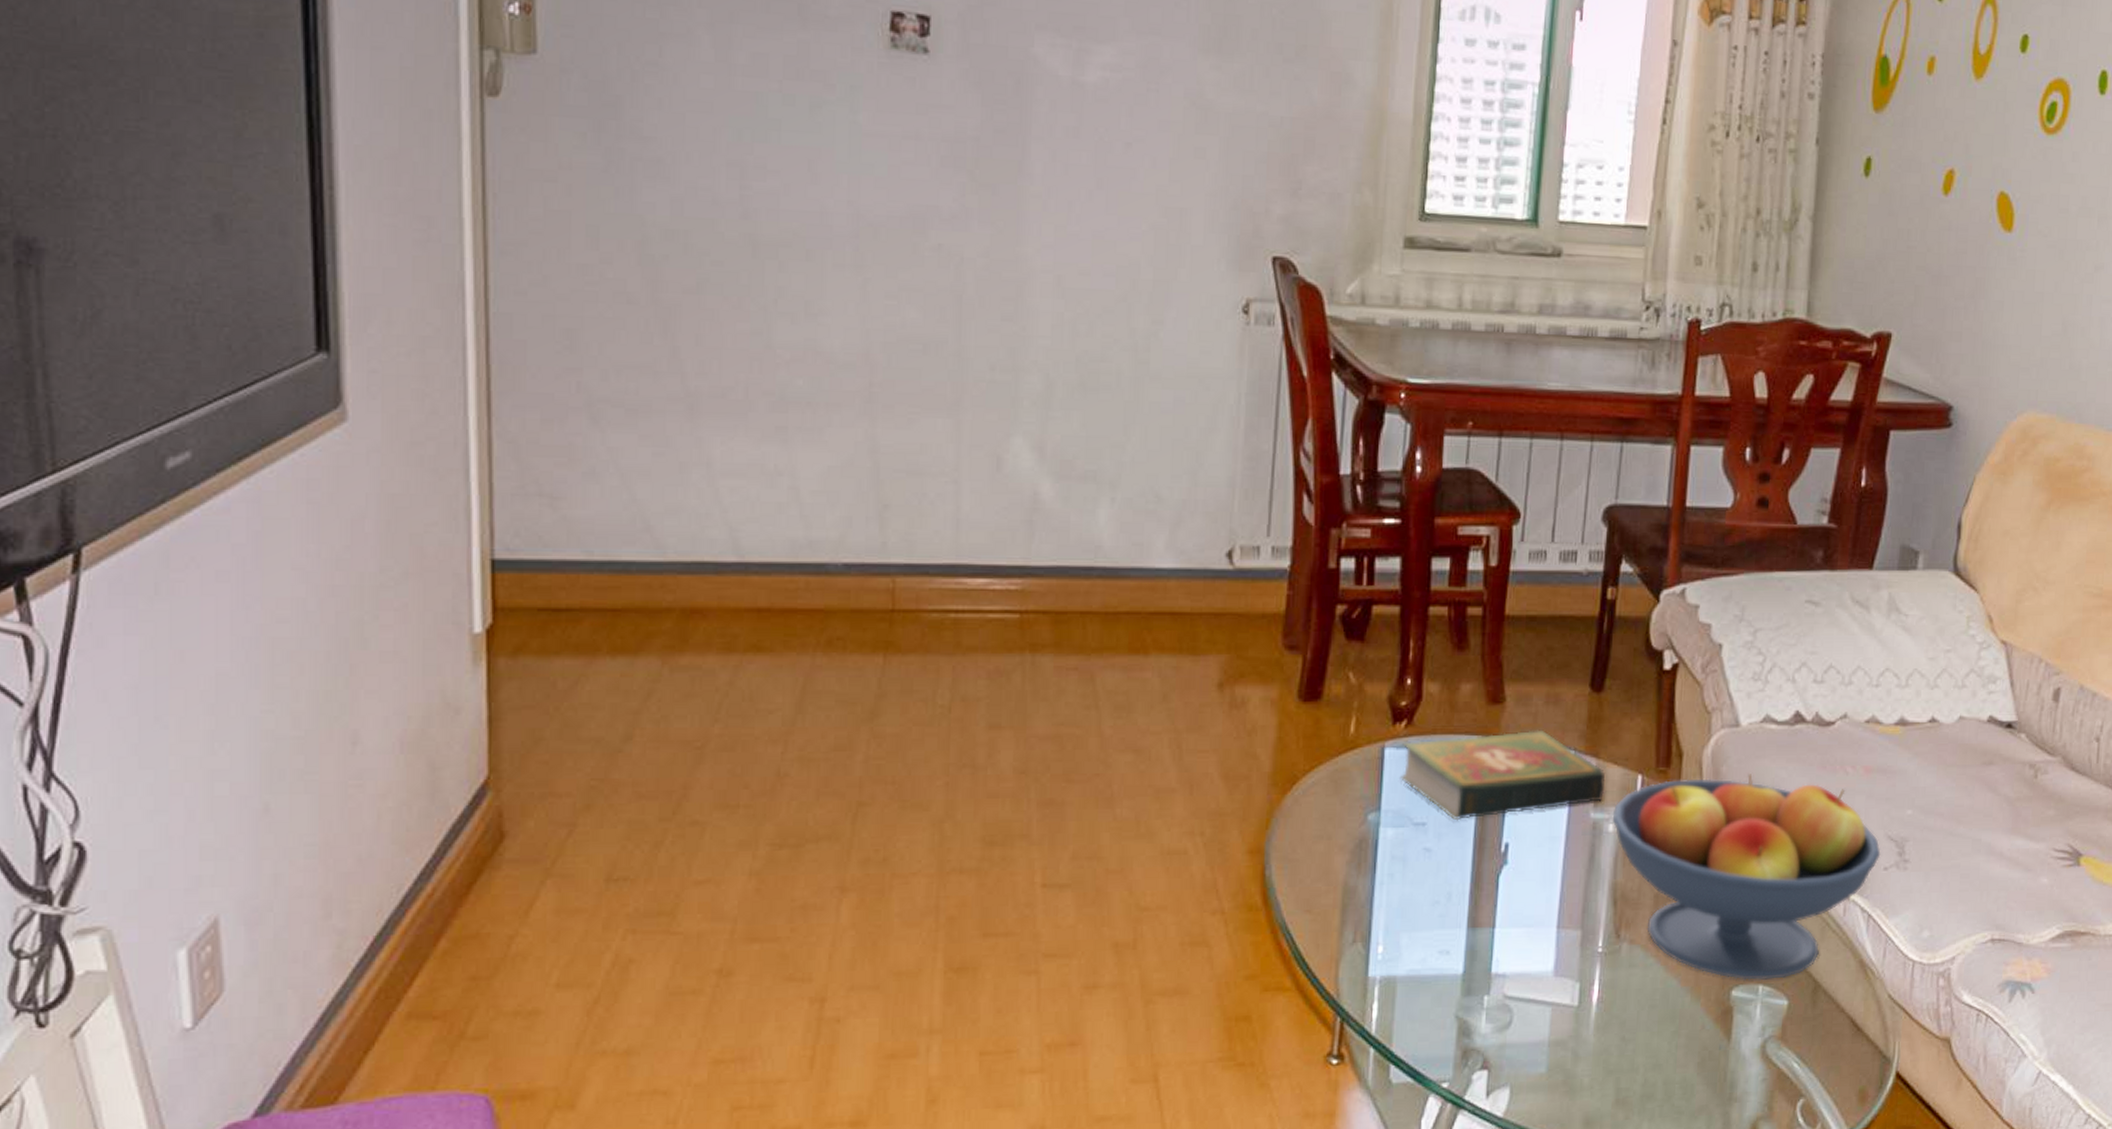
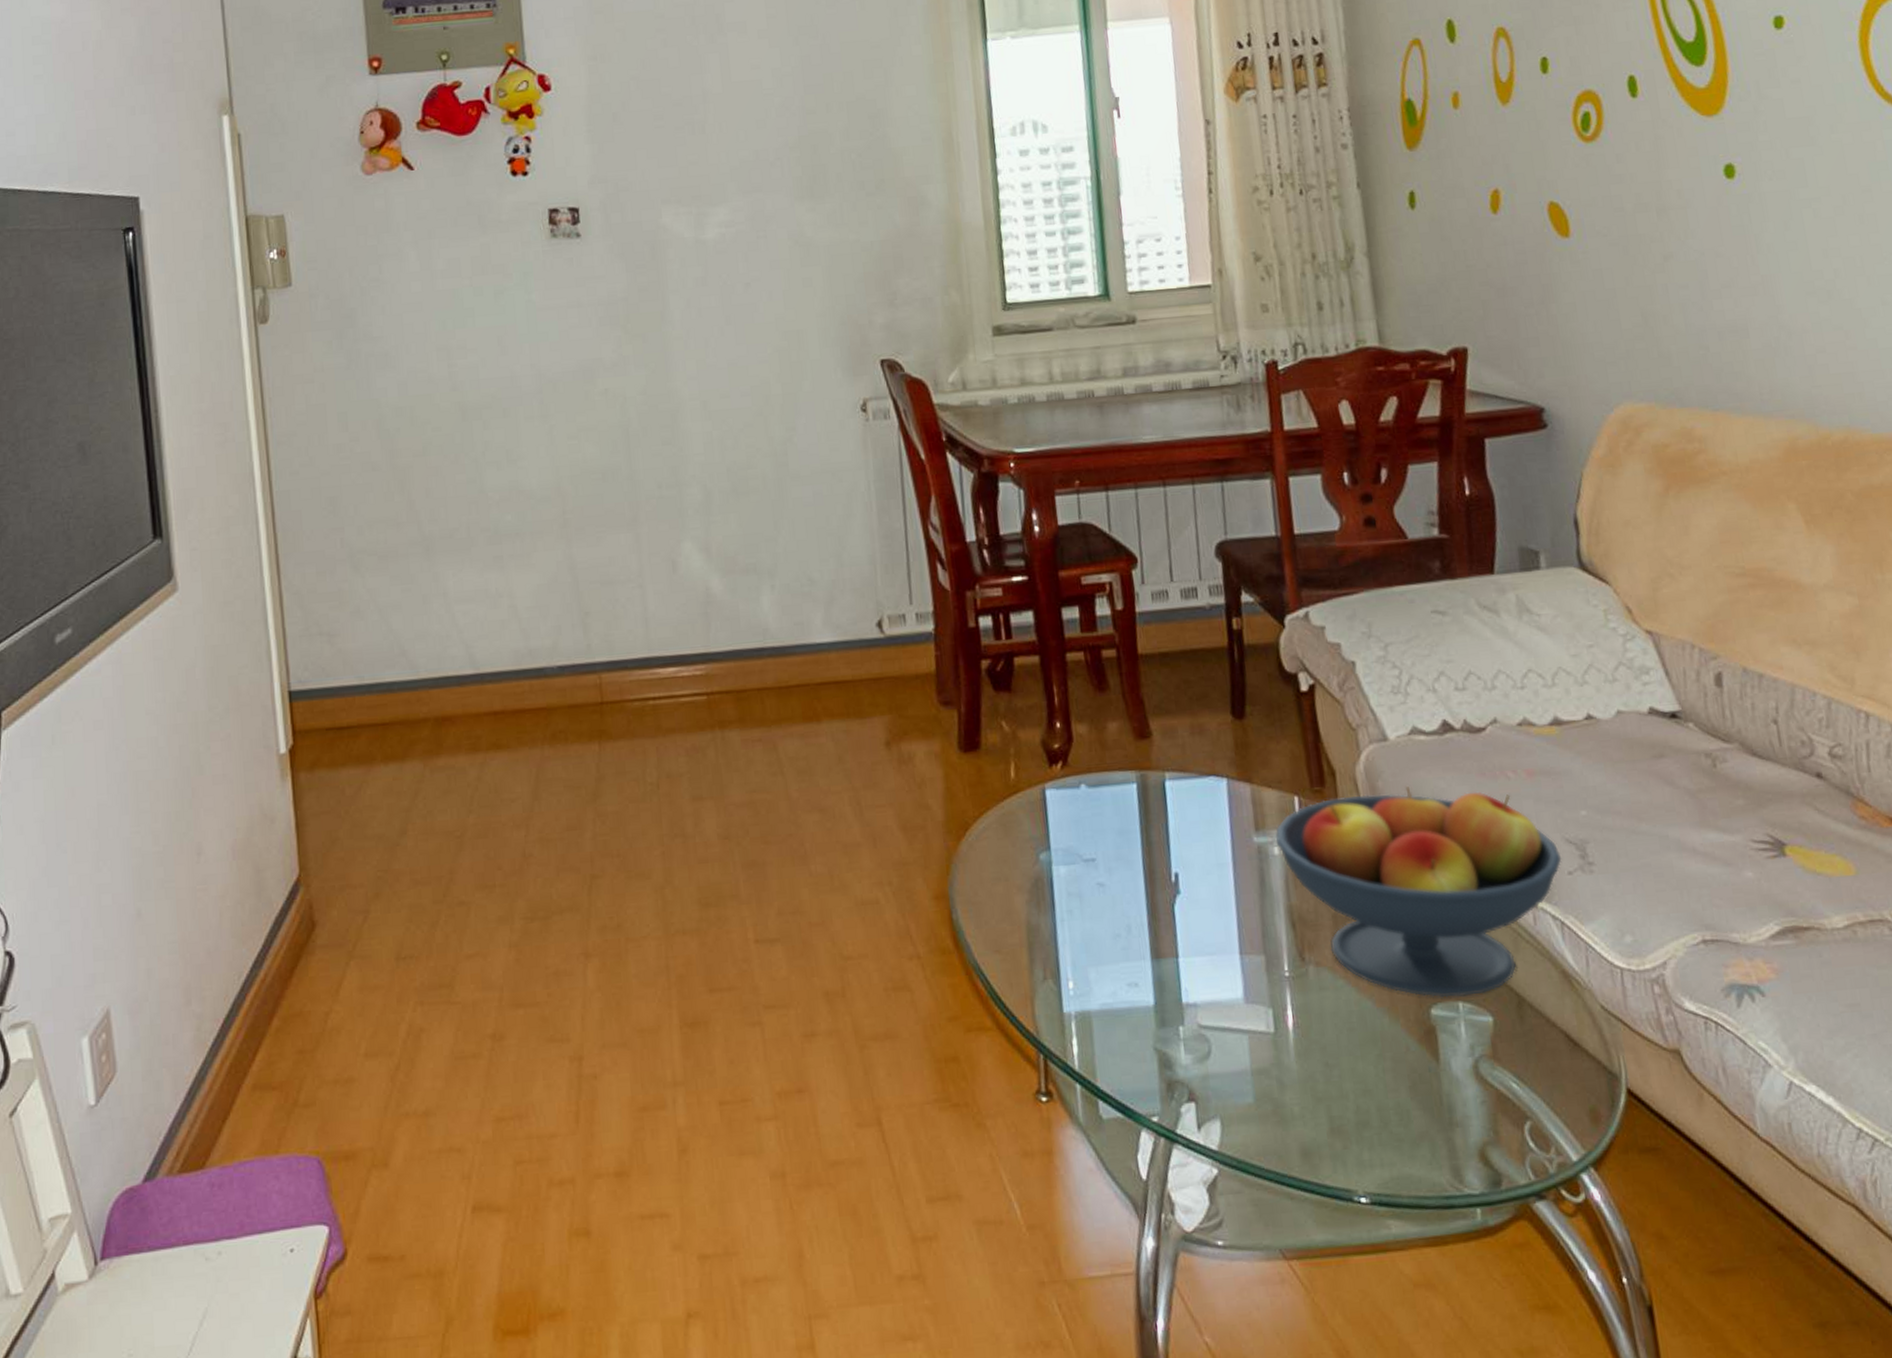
book: present [1399,729,1605,821] -> none [1061,760,1264,855]

